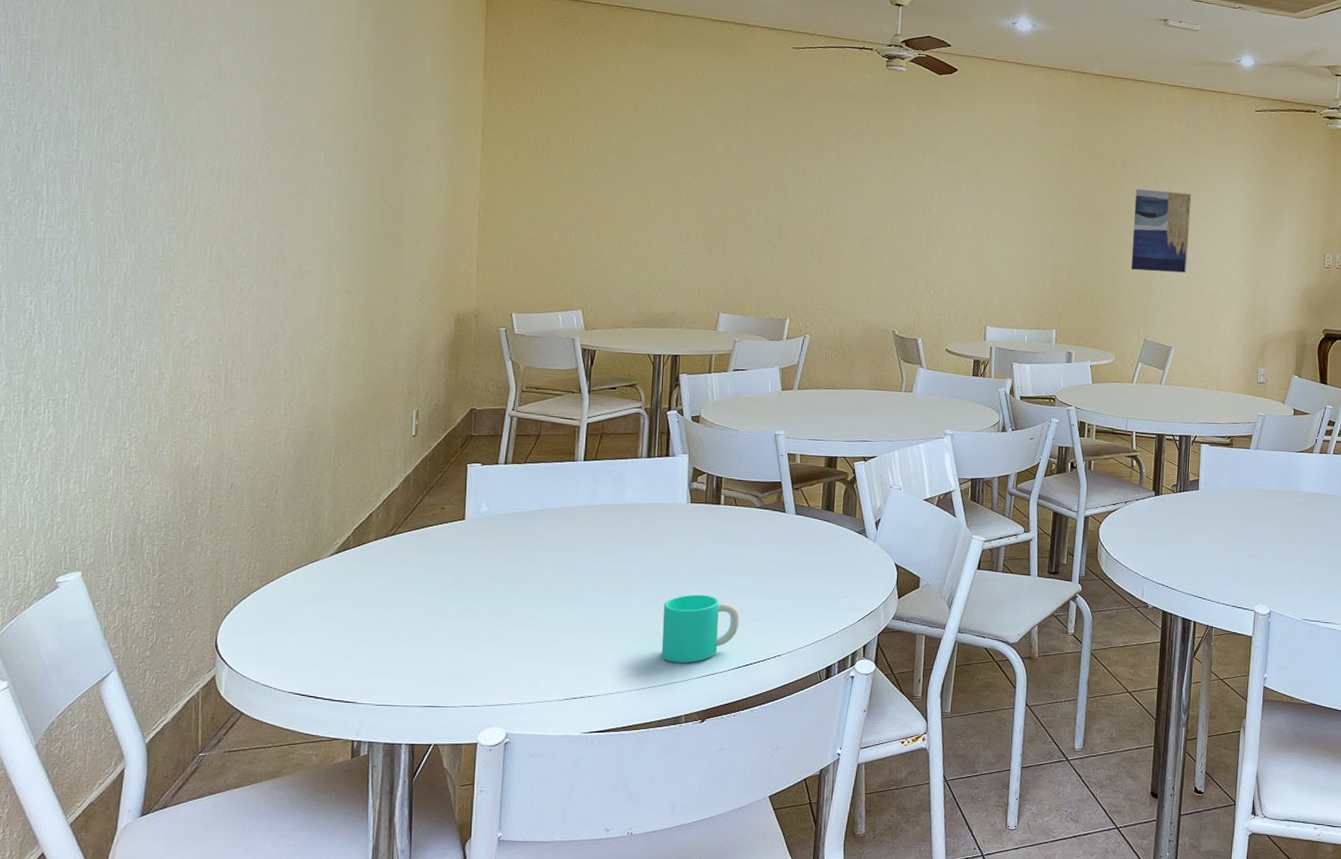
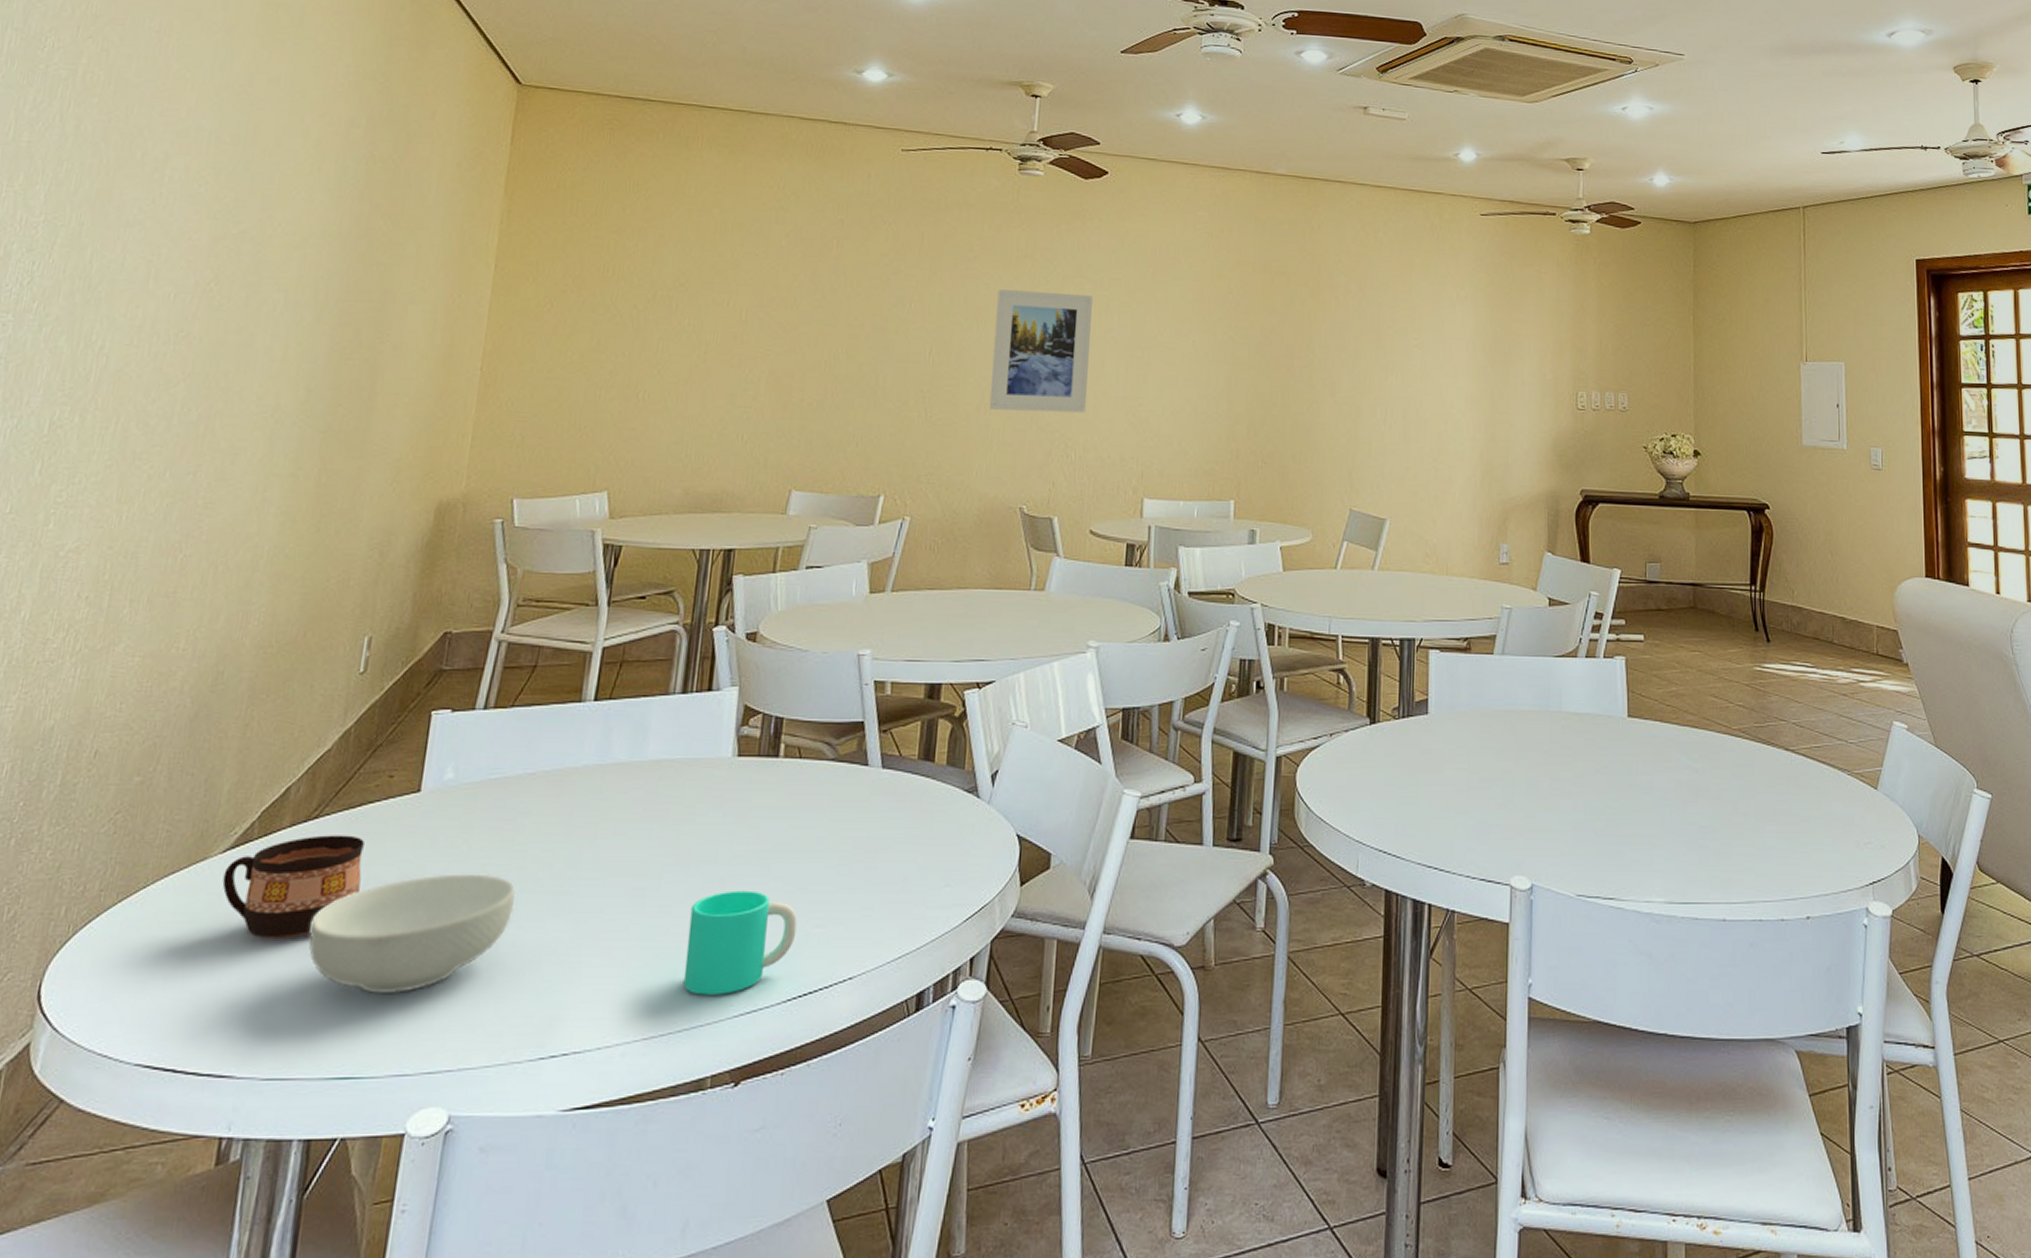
cup: none [332,547,429,615] -> present [222,835,364,938]
cereal bowl: none [397,576,539,653] -> present [308,874,517,993]
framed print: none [867,162,946,260] -> present [988,289,1093,413]
wall art: present [1131,188,1192,273] -> none [1330,314,1405,421]

